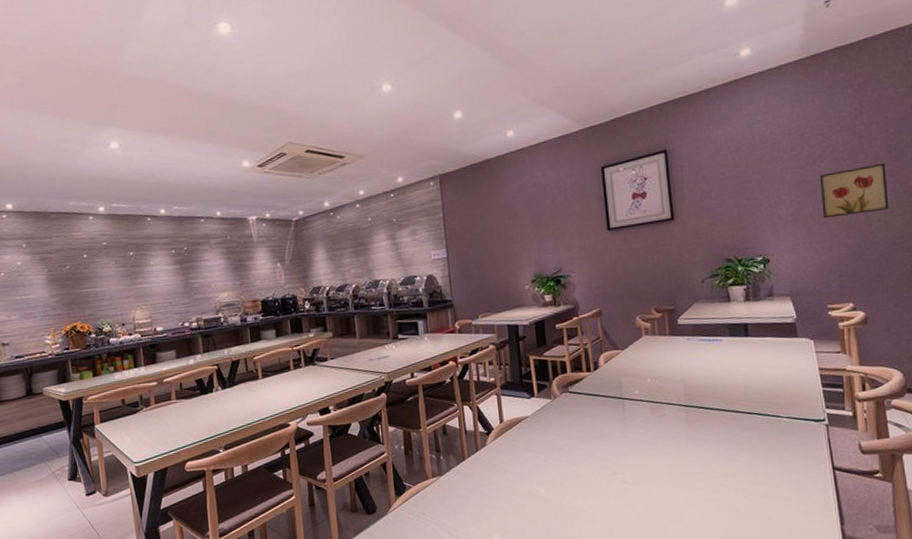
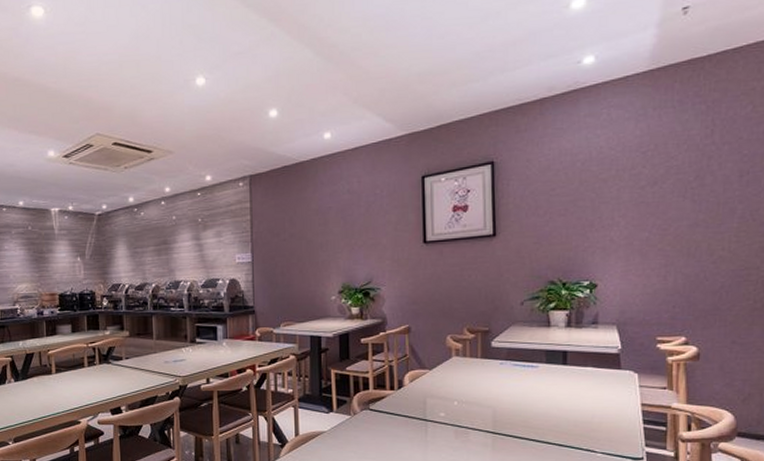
wall art: present [819,163,889,219] -> none [659,187,736,244]

